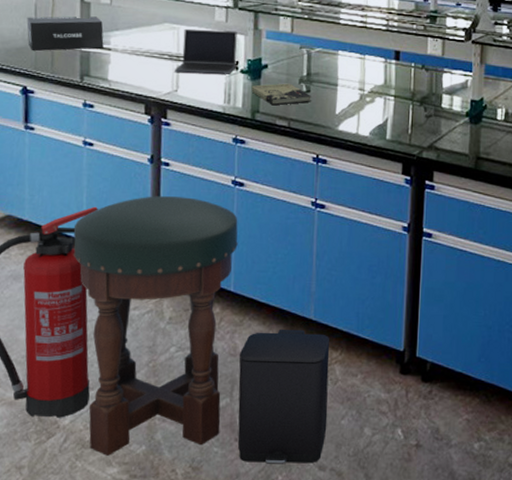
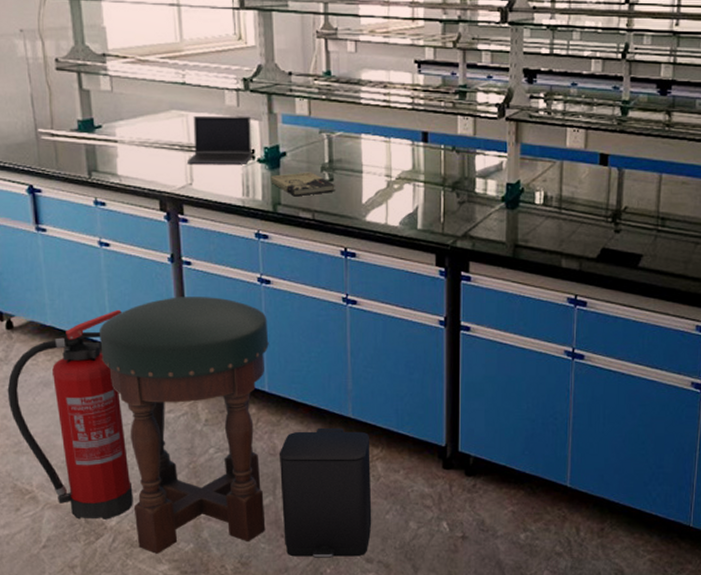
box: present [26,16,104,51] -> none [24,105,109,145]

